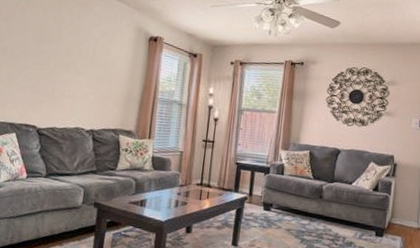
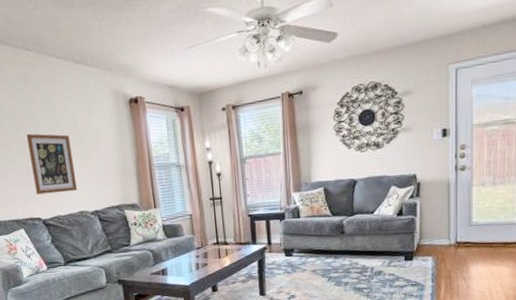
wall art: none [38,47,86,108] -> present [26,133,78,195]

